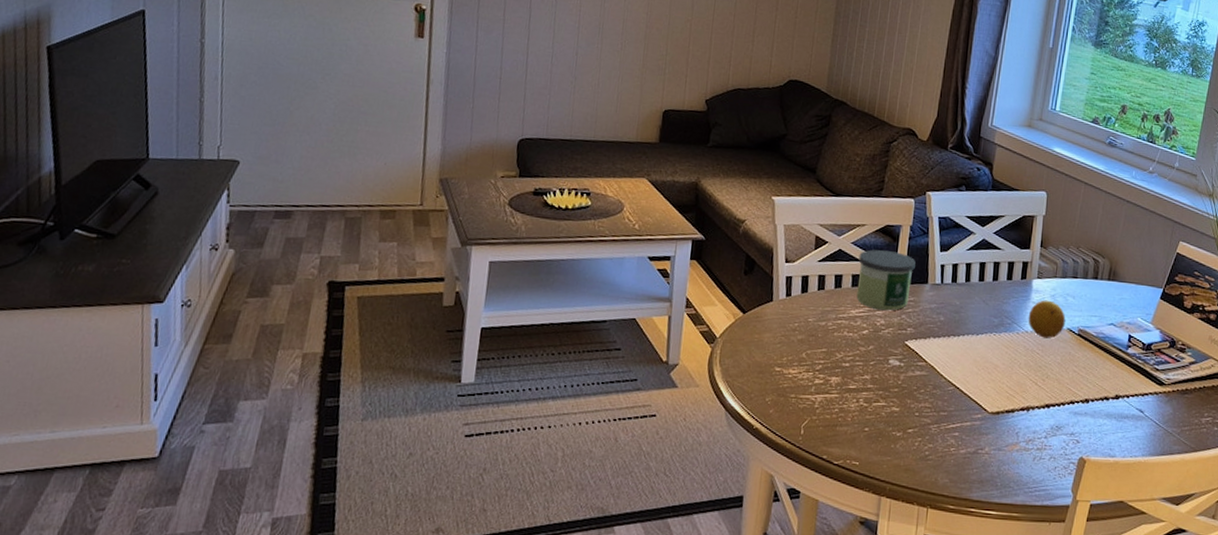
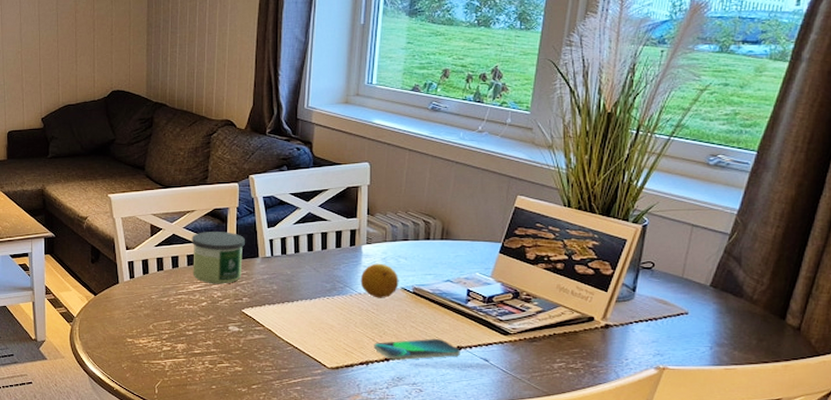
smartphone: none [1036,385,1118,408] -> present [374,339,460,361]

